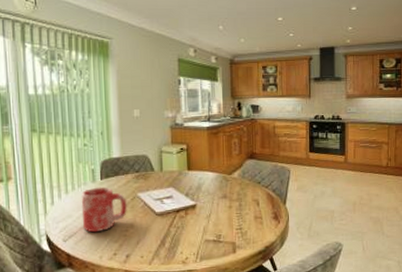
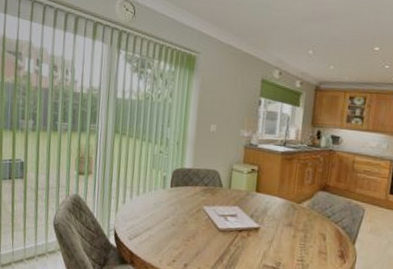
vase: present [81,186,128,233] -> none [148,193,193,237]

